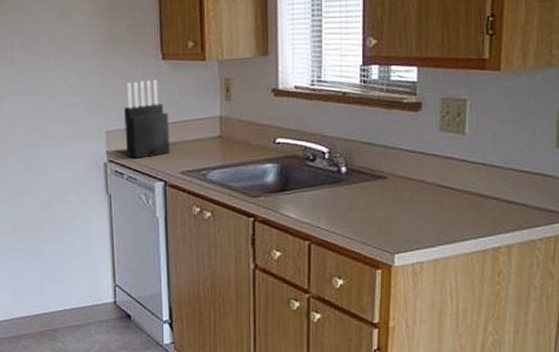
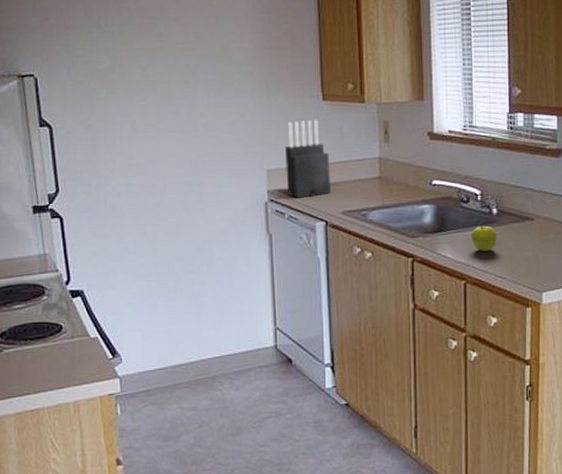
fruit: none [316,185,345,211] -> present [471,226,497,251]

